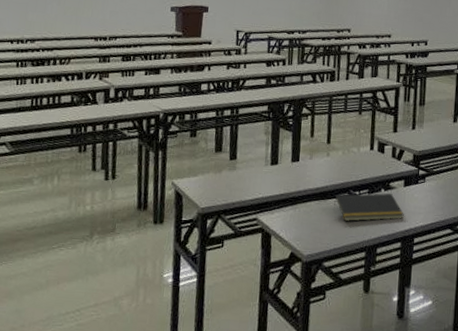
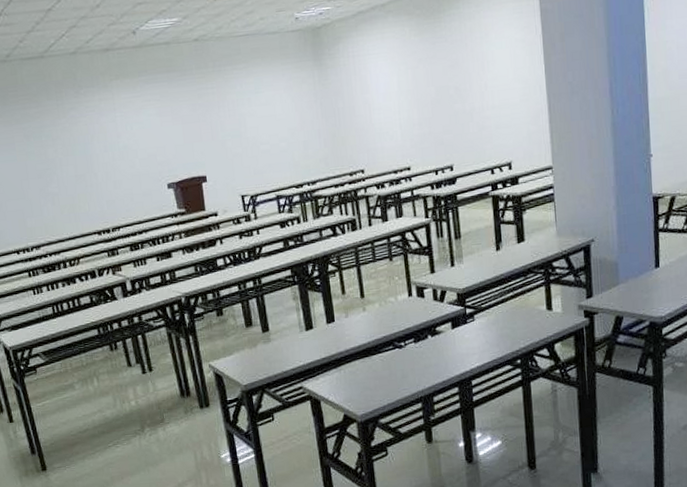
notepad: present [334,193,404,221] -> none [379,338,457,375]

